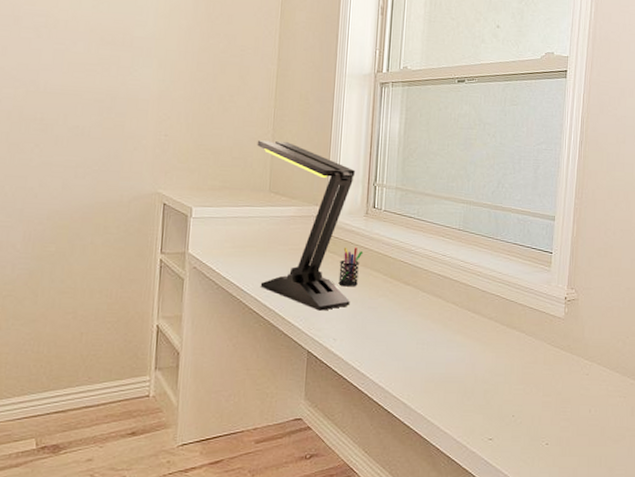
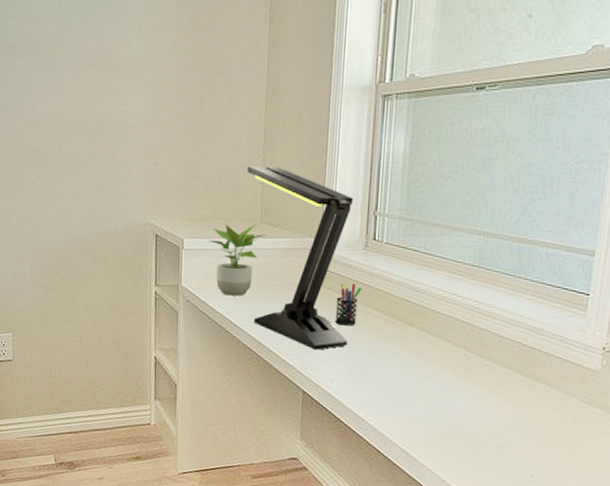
potted plant: none [218,192,275,262] -> present [209,223,266,296]

